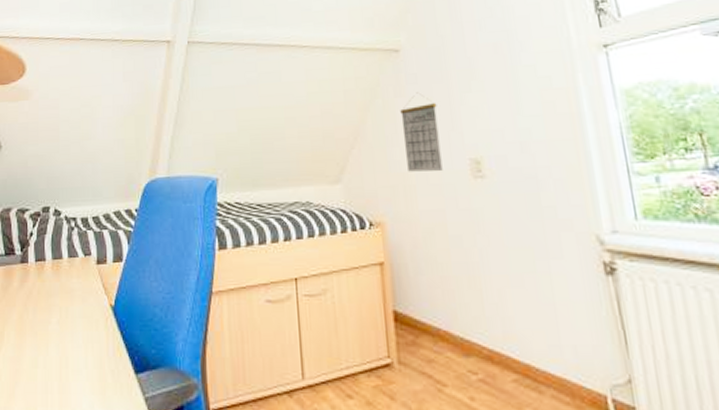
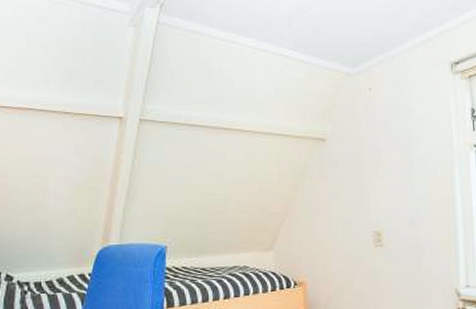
calendar: present [400,92,443,172] -> none [323,176,353,241]

